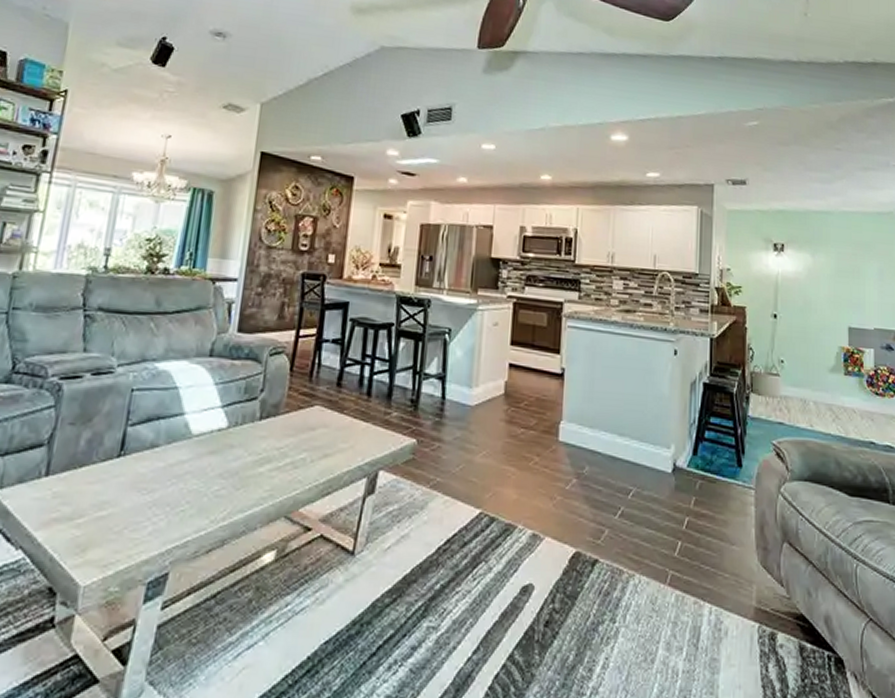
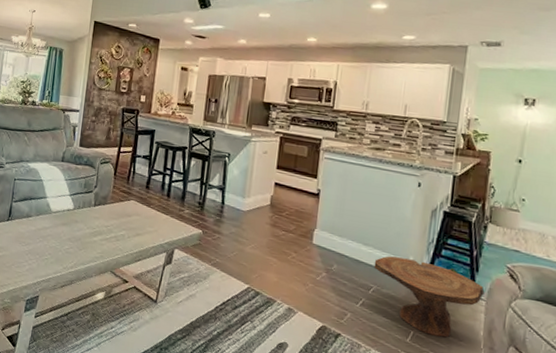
side table: none [632,446,753,544] -> present [374,256,485,338]

